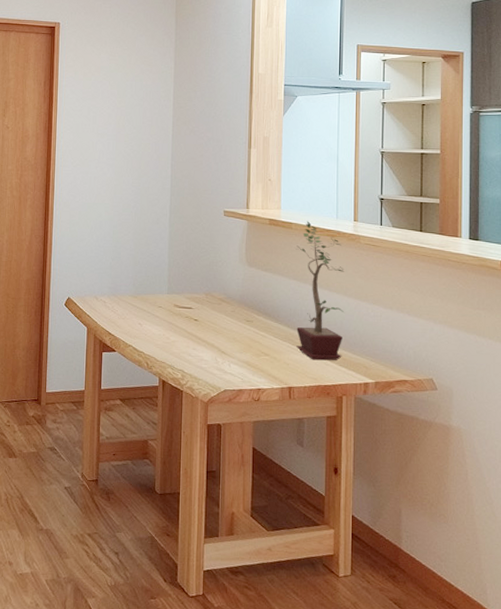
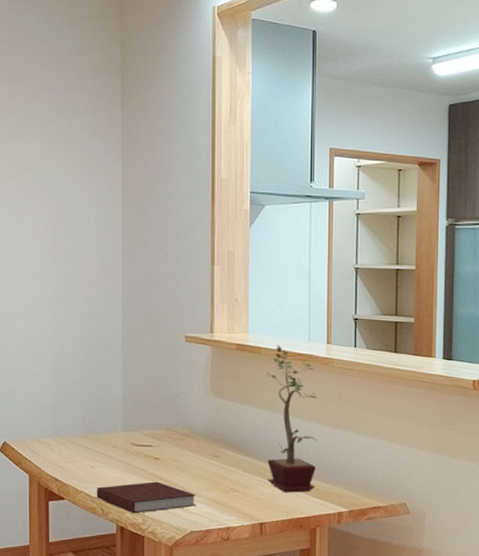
notebook: none [142,340,230,369] -> present [96,481,196,514]

